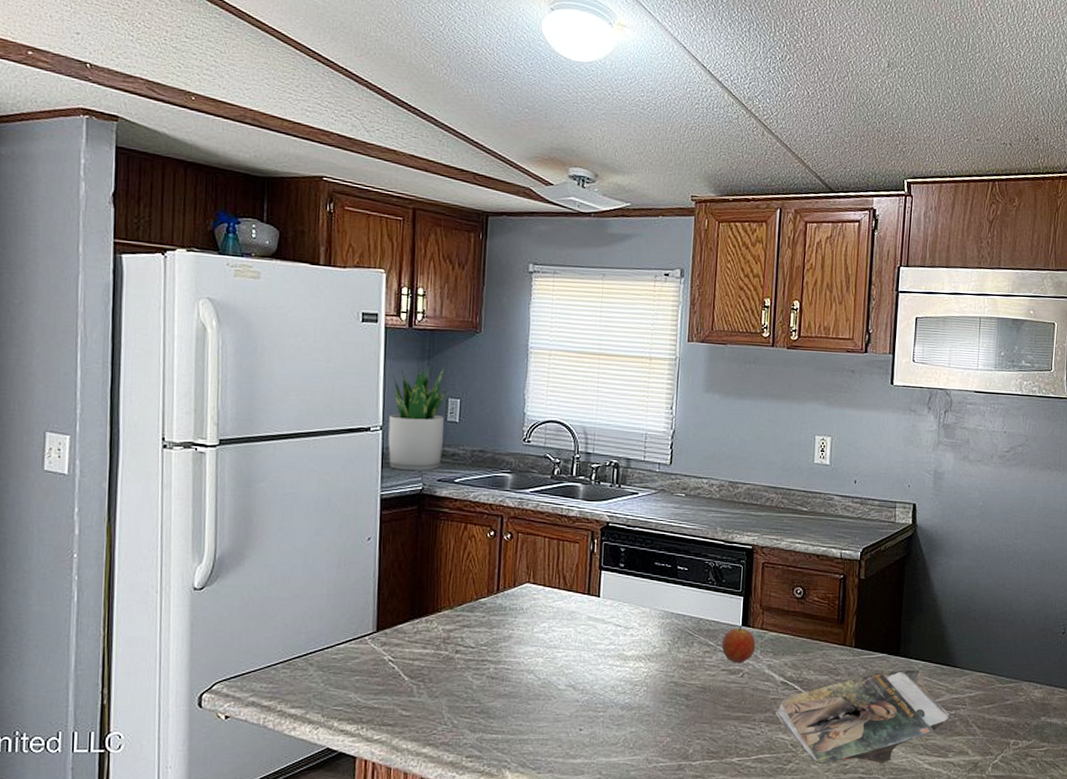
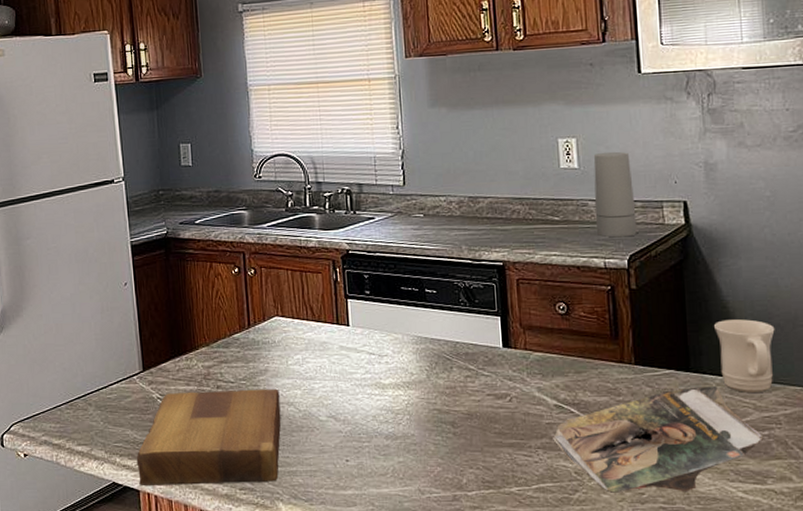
cutting board: none [356,655,521,753] -> present [136,388,281,486]
planter: present [388,366,447,471] -> none [128,114,181,217]
fruit: present [721,625,756,663] -> none [483,347,521,387]
canister: none [837,452,874,532] -> present [593,151,637,238]
mug: none [924,612,971,678] -> present [714,319,775,394]

